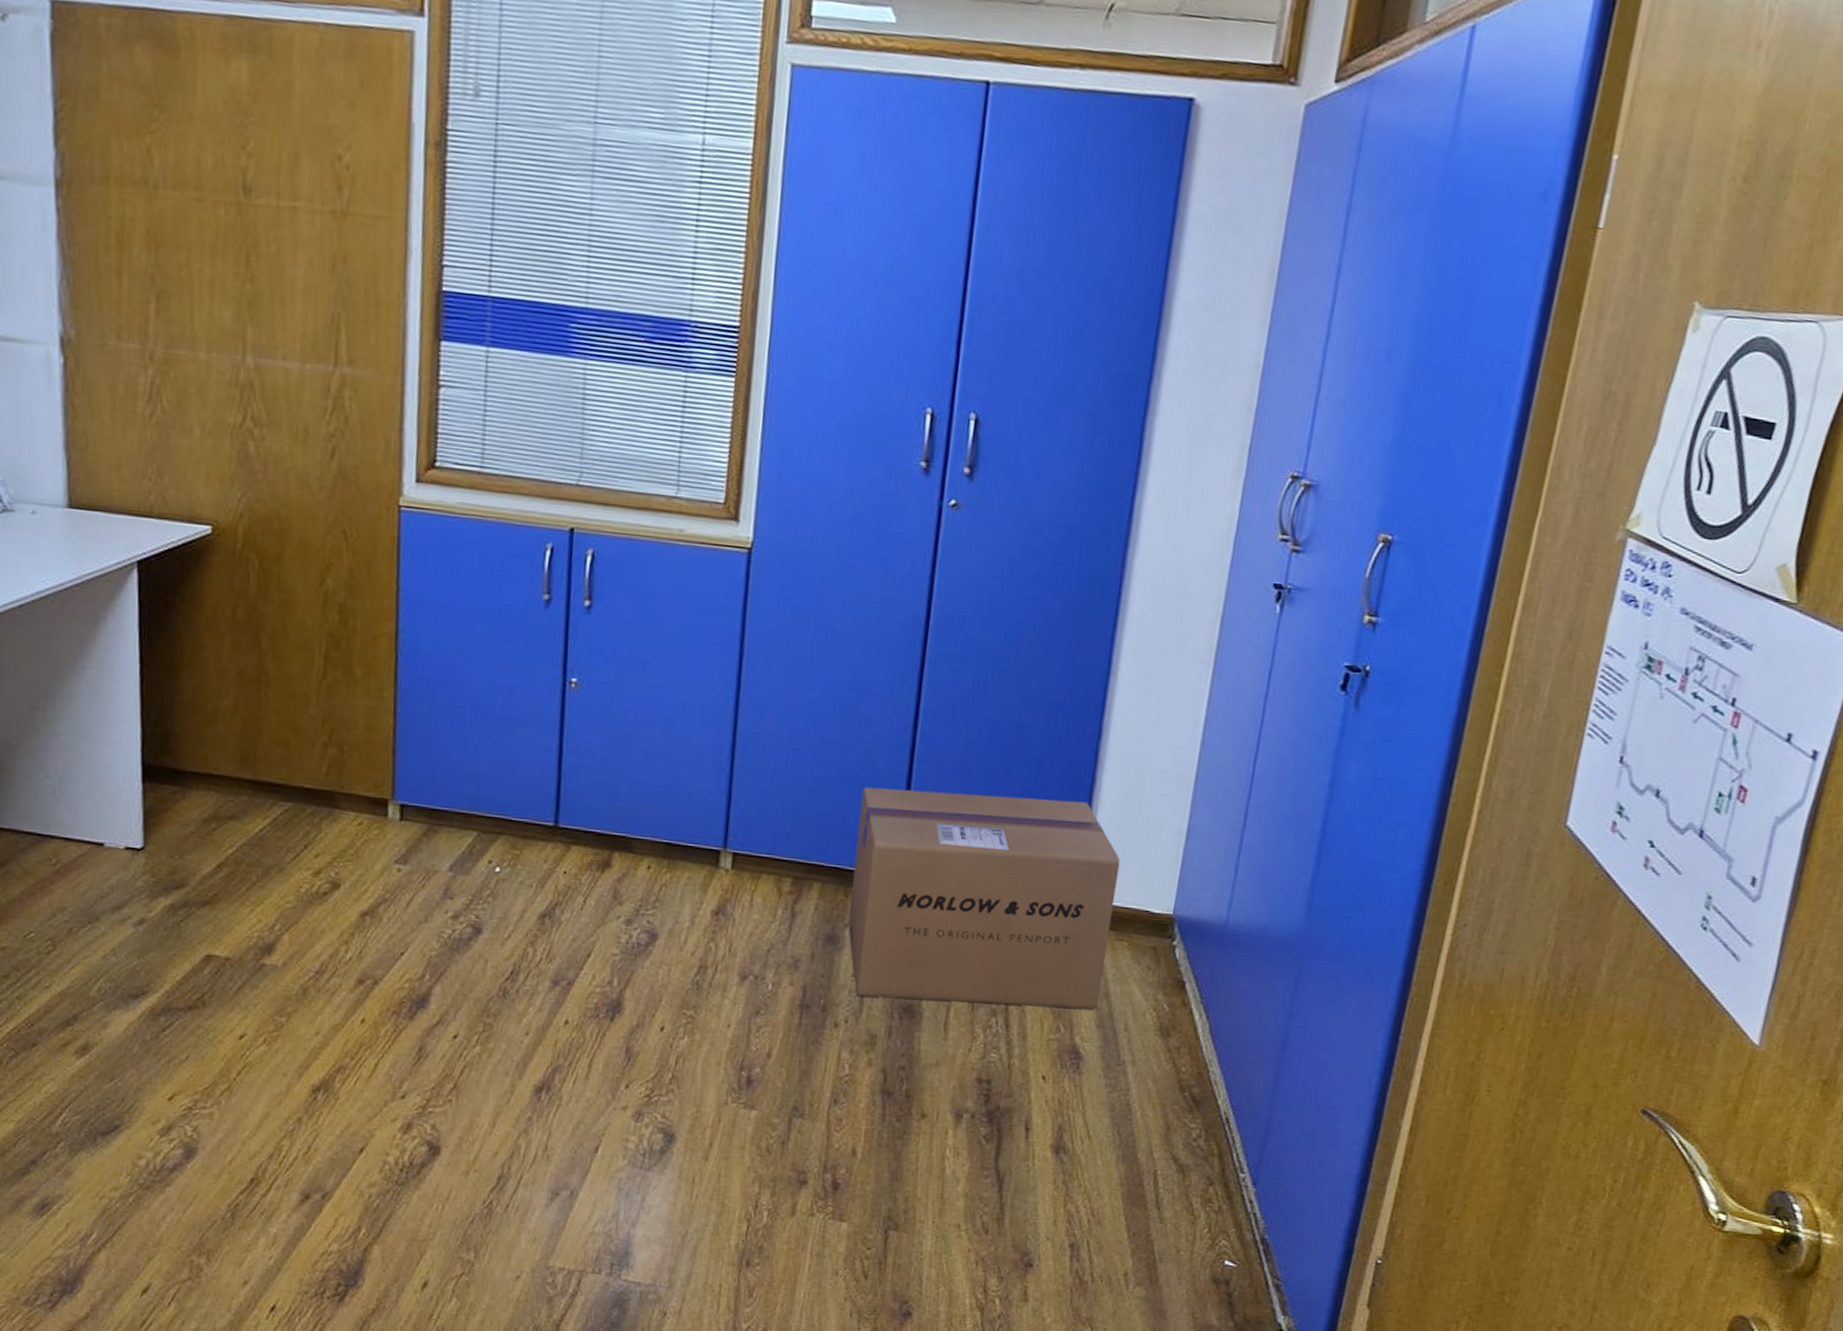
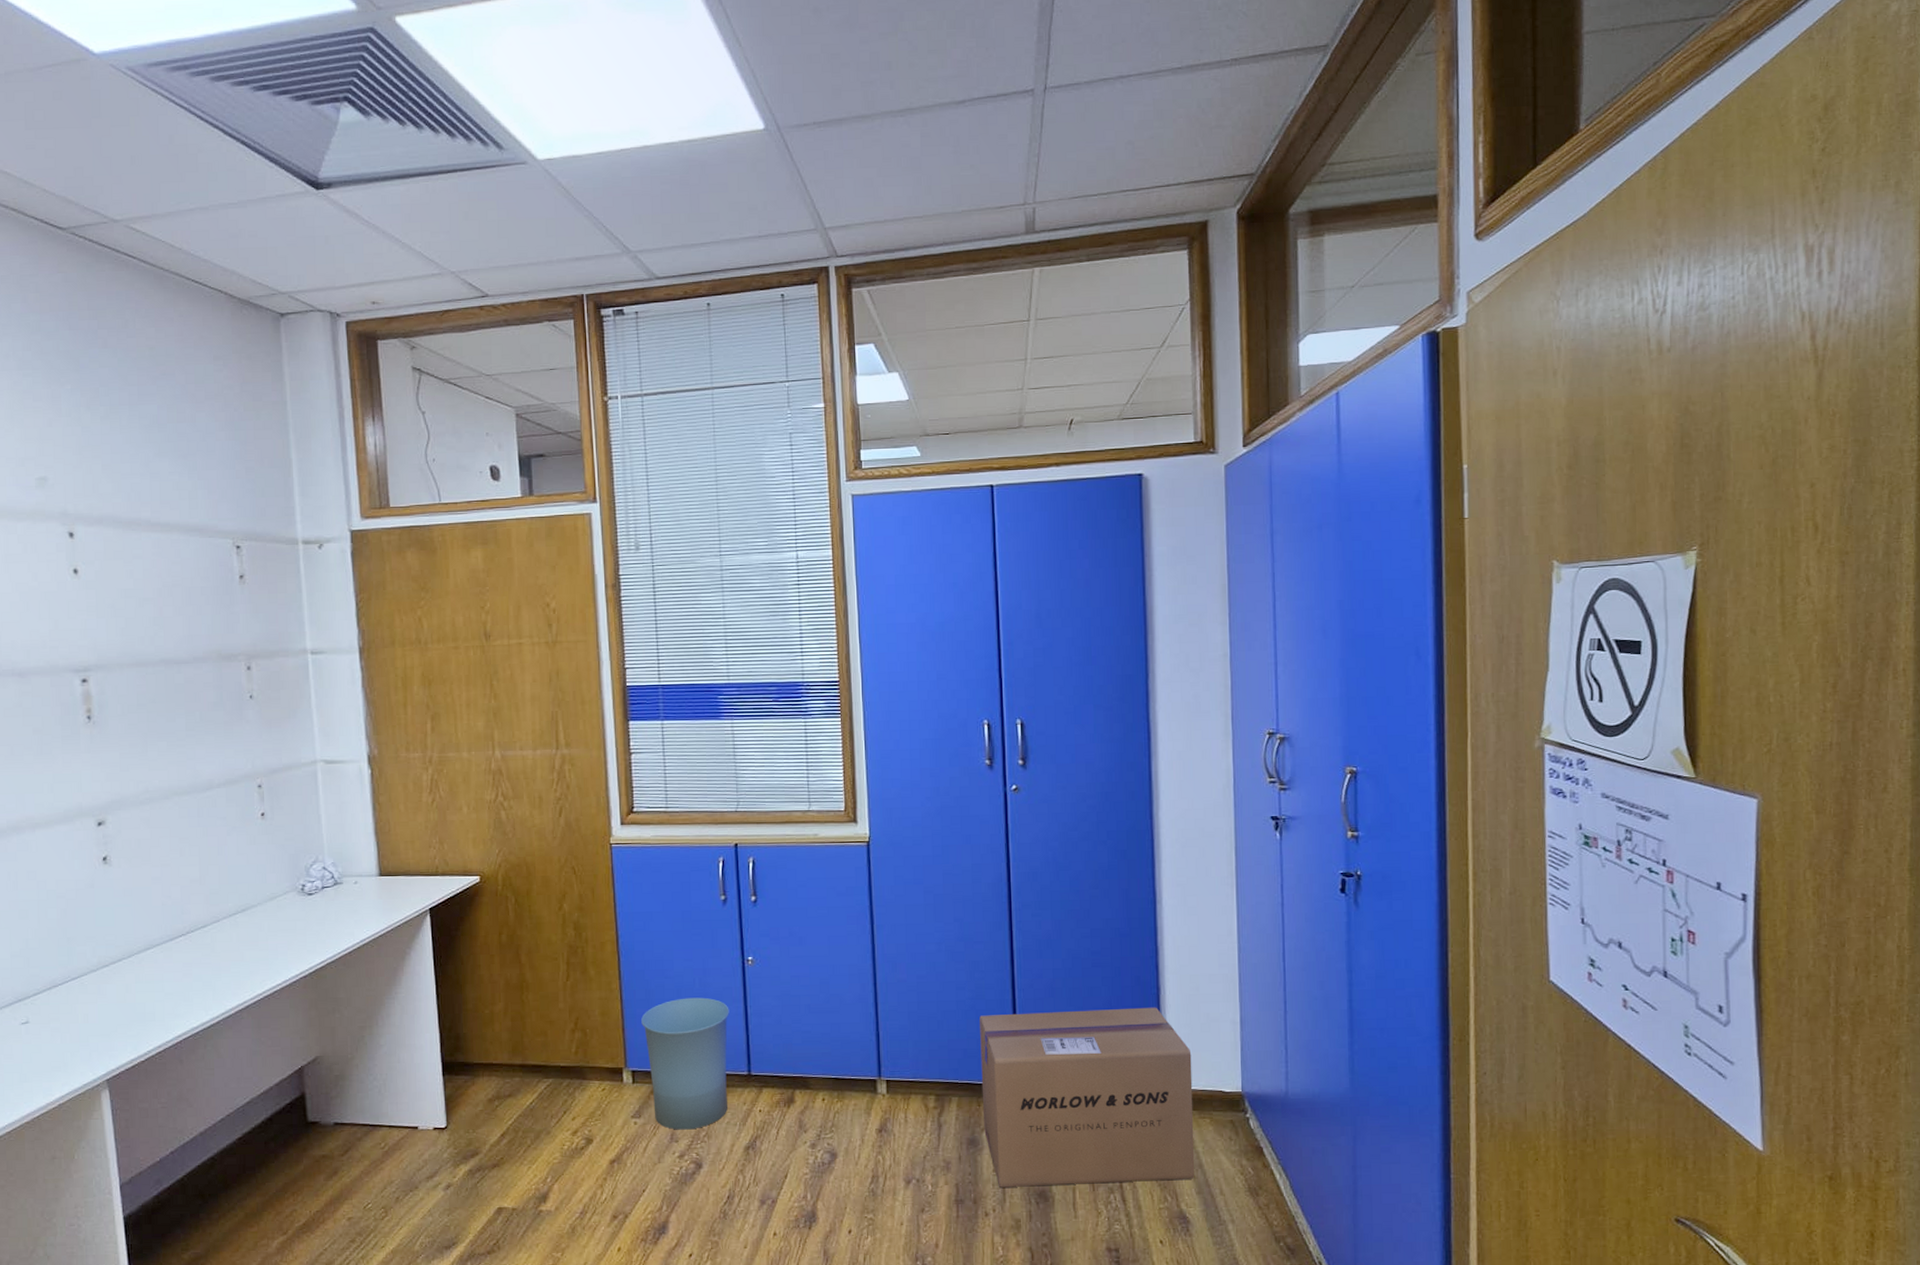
waste bin: none [419,720,539,886] -> present [641,997,729,1130]

